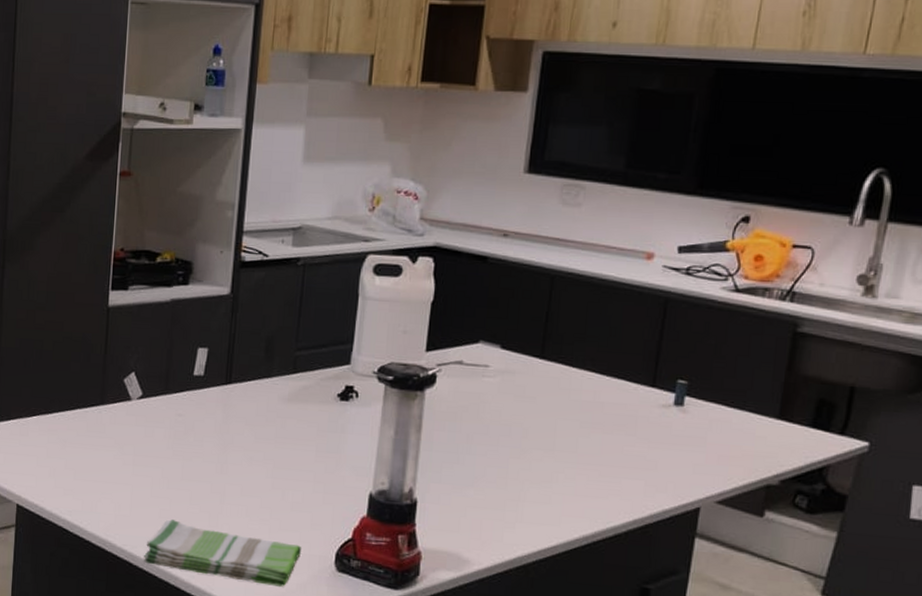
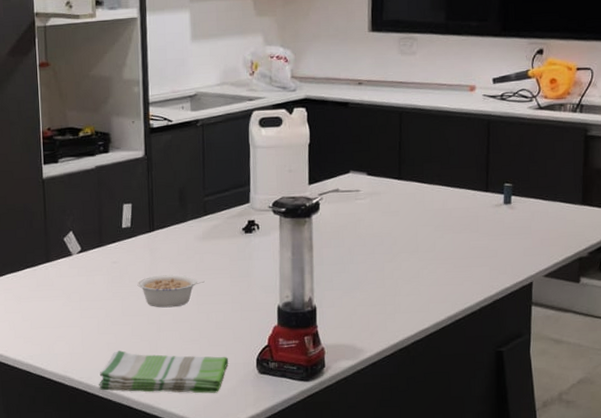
legume: none [203,437,284,478] -> present [137,274,205,308]

